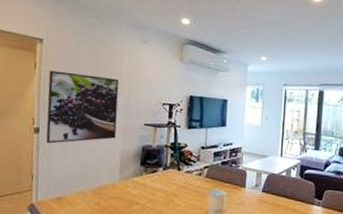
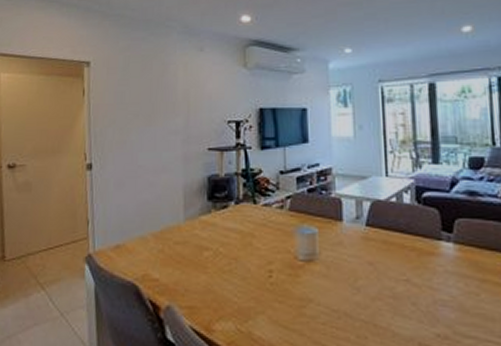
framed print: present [46,70,119,144] -> none [98,95,176,181]

